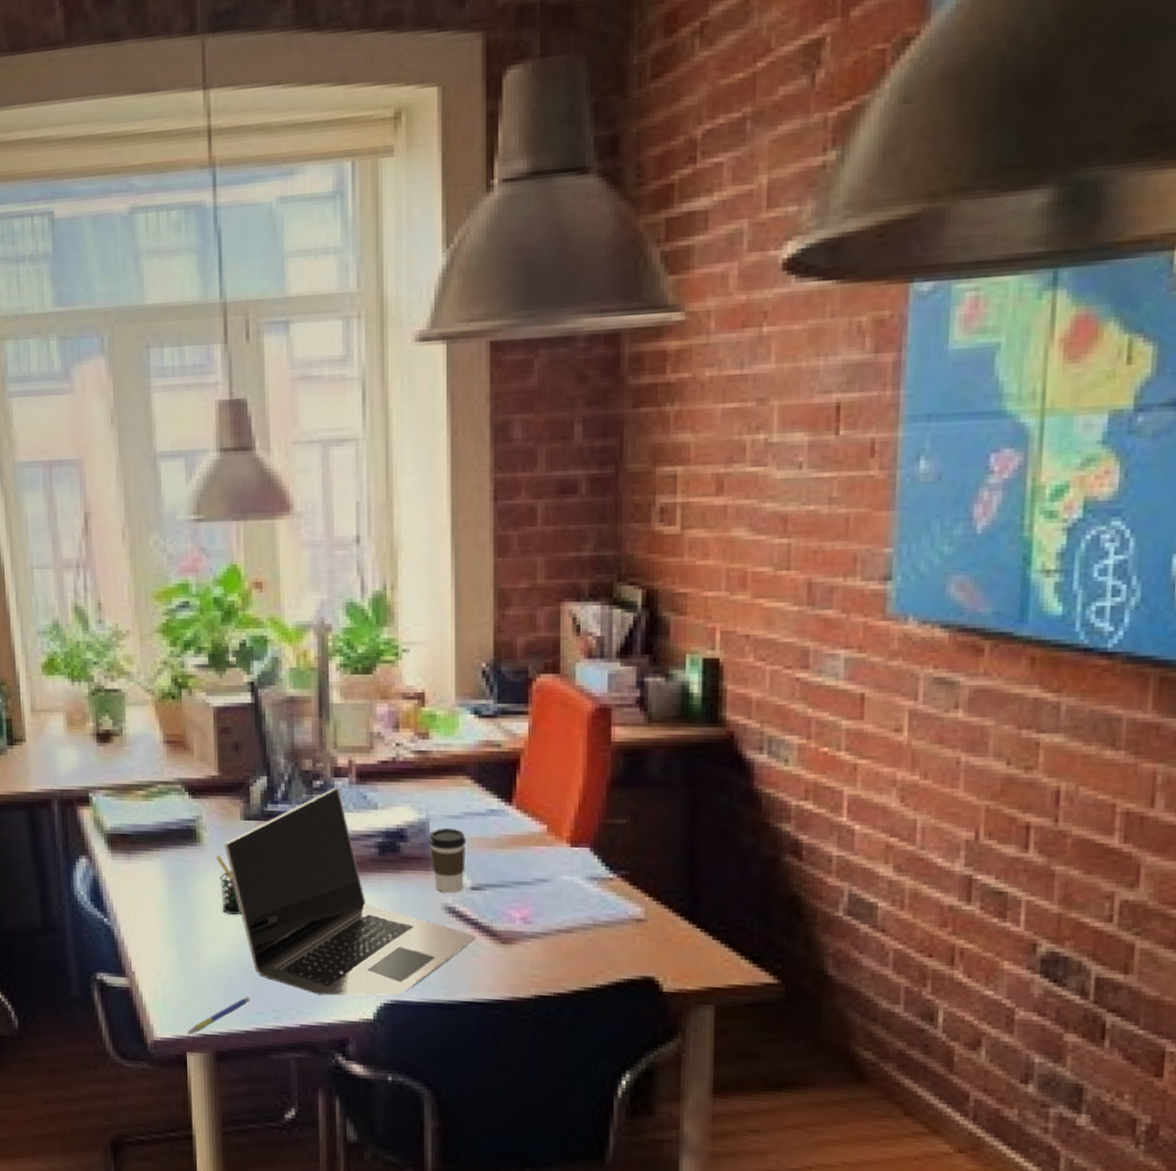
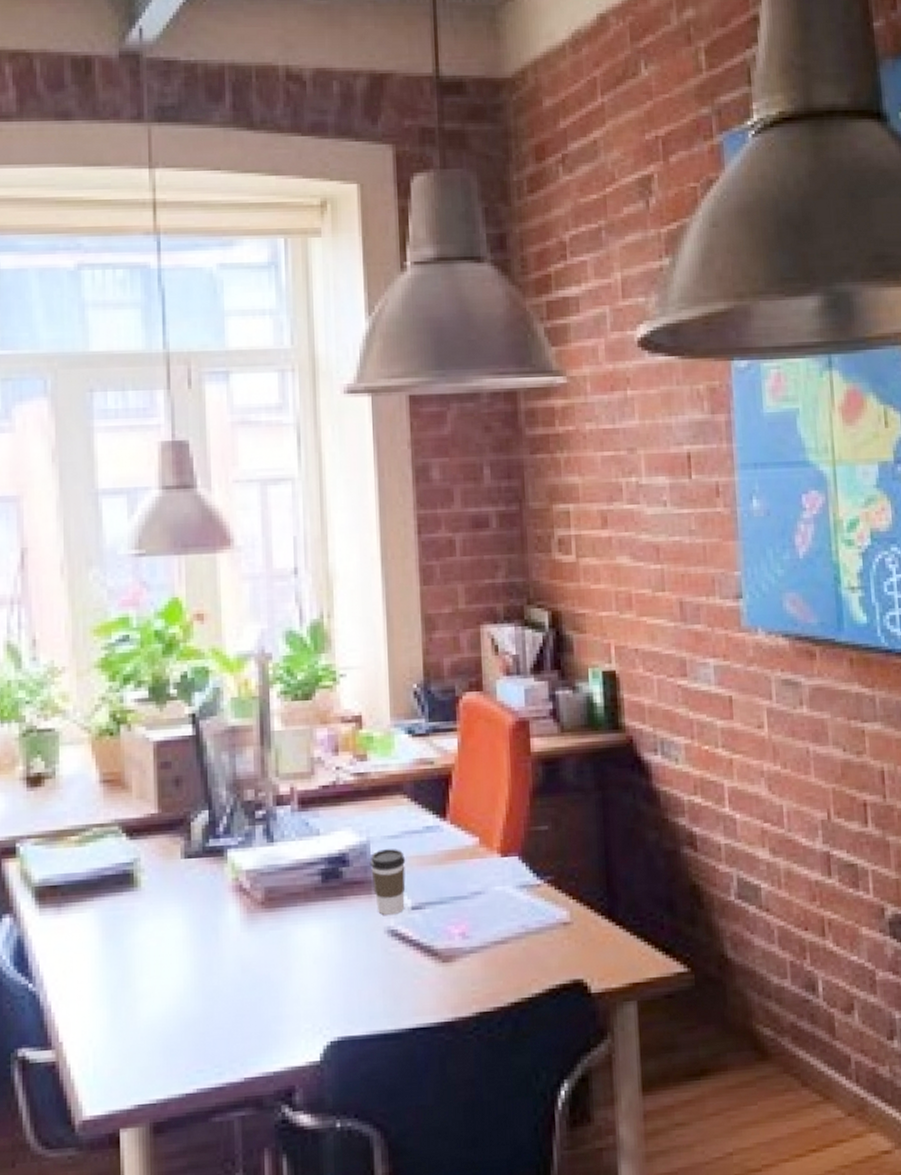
pen: present [187,997,250,1034] -> none [121,1054,190,1107]
pen holder: present [215,855,243,916] -> none [154,898,183,964]
laptop: present [224,787,476,996] -> none [163,816,418,1042]

